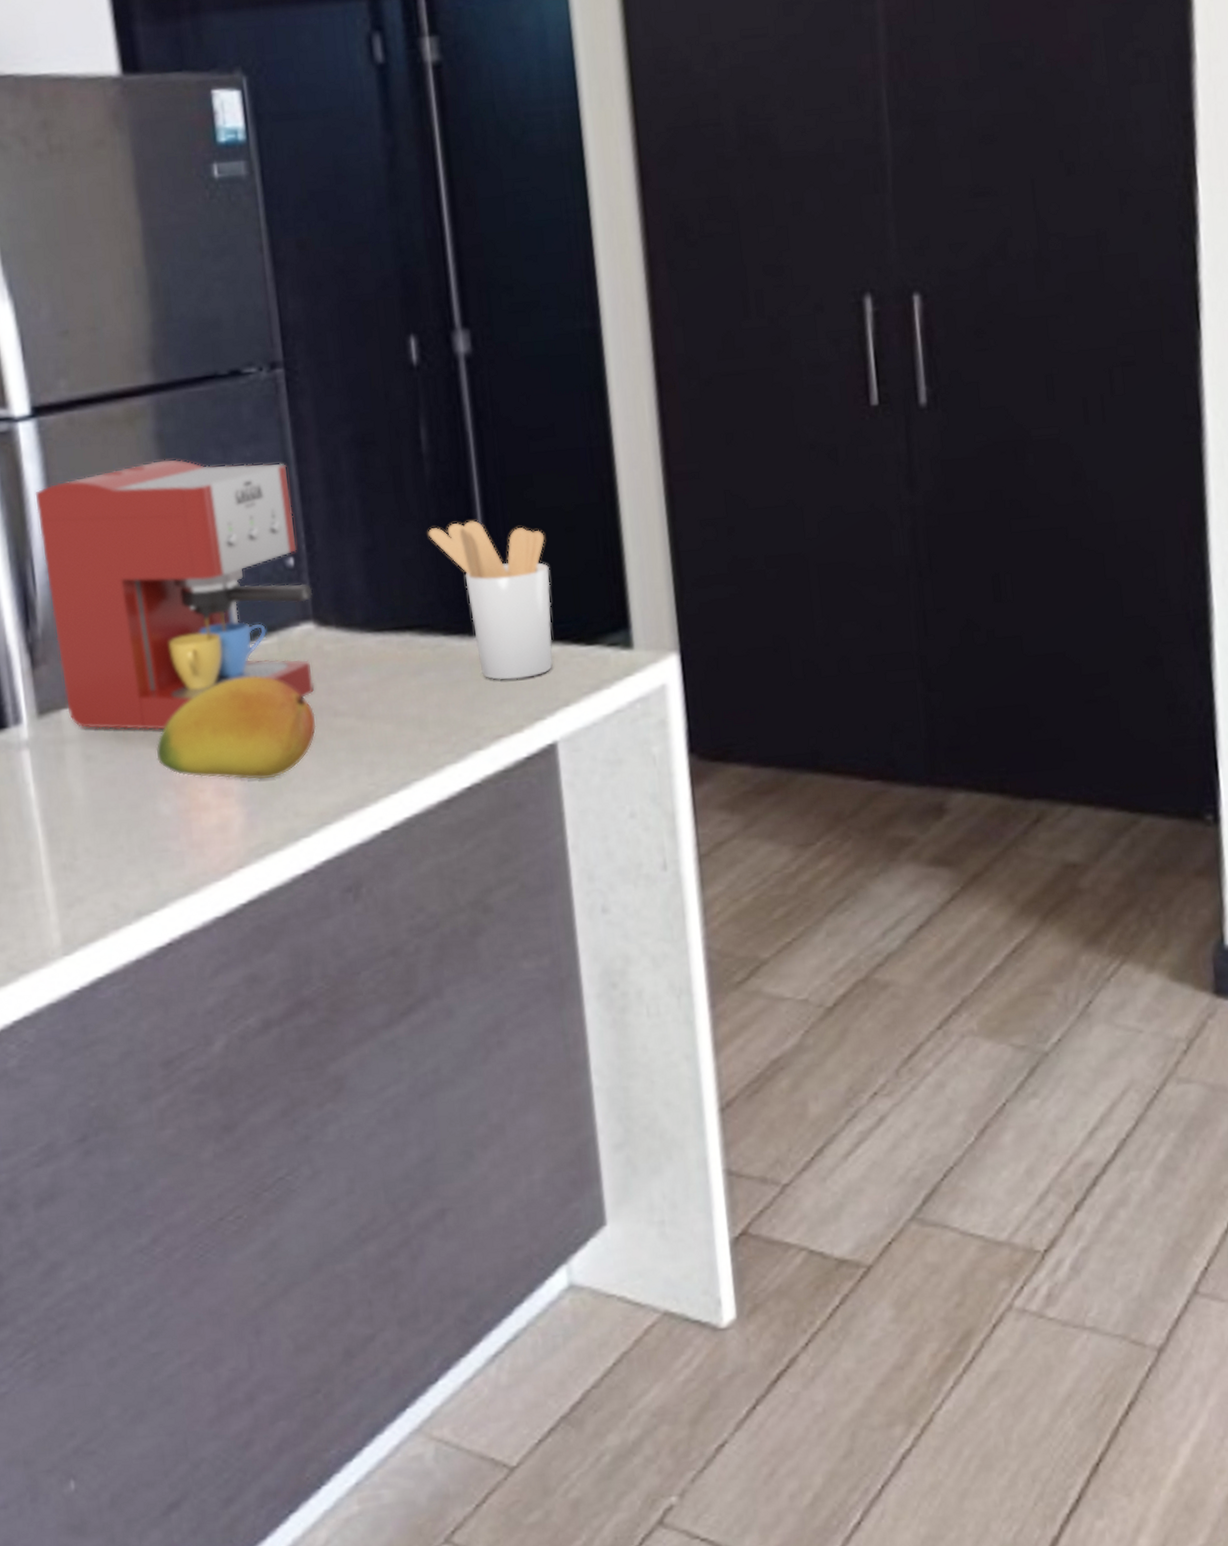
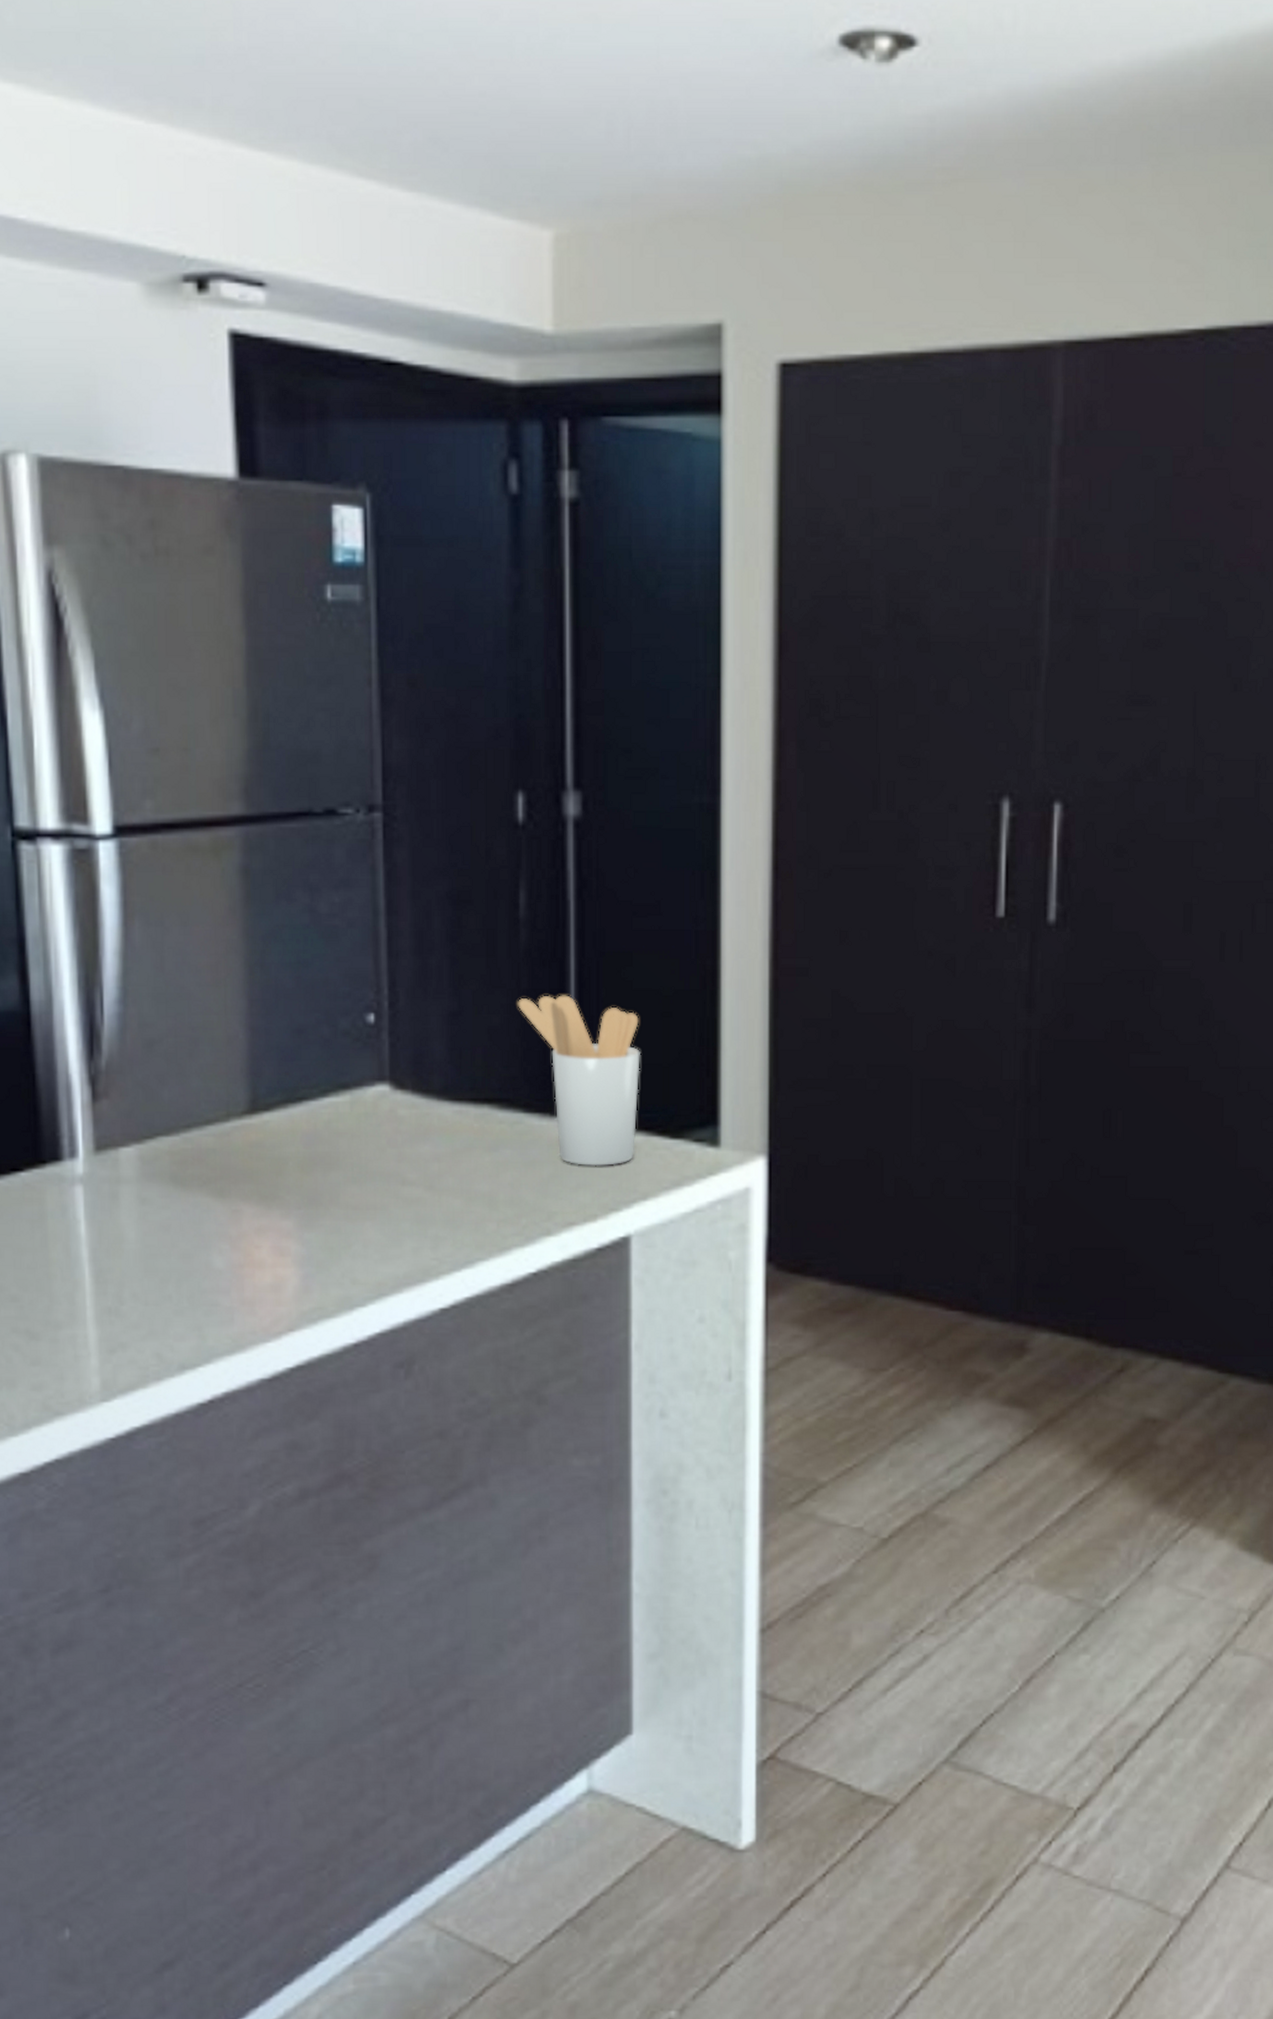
coffee maker: present [35,459,314,730] -> none [110,897,392,1179]
fruit: present [156,675,316,780] -> none [214,1133,382,1242]

